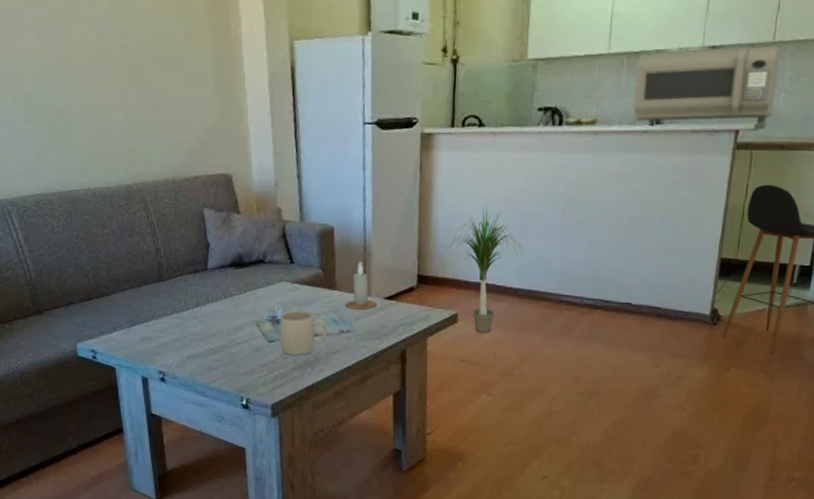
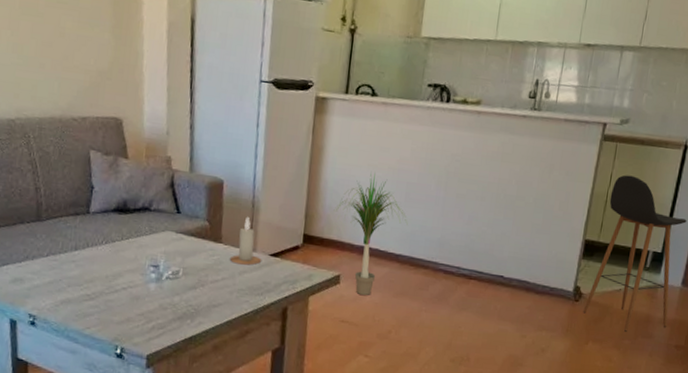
magazine: present [255,311,357,342] -> none [136,264,240,292]
mug: present [278,311,328,355] -> none [159,261,211,307]
microwave: present [633,45,781,127] -> none [515,44,646,120]

